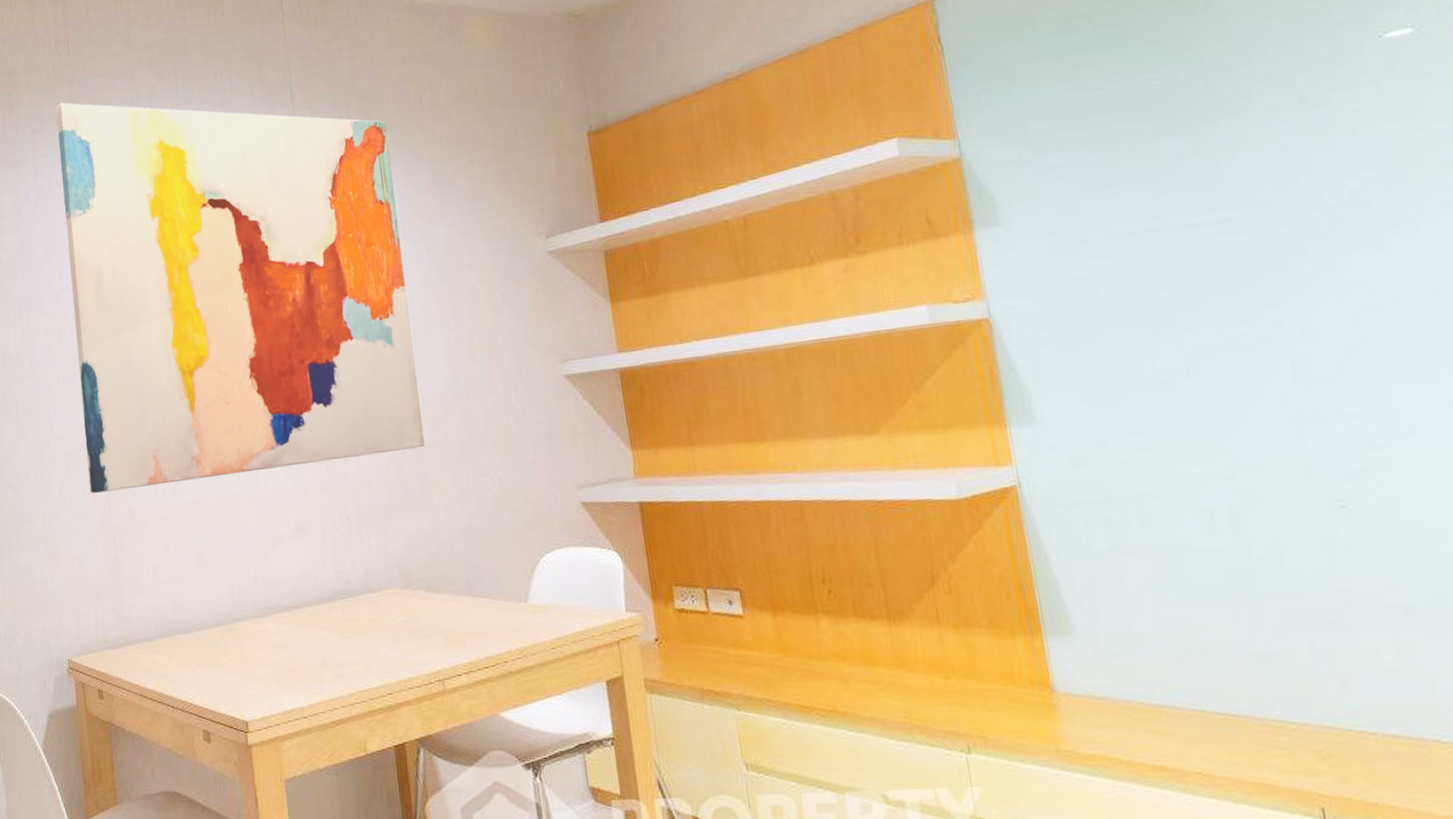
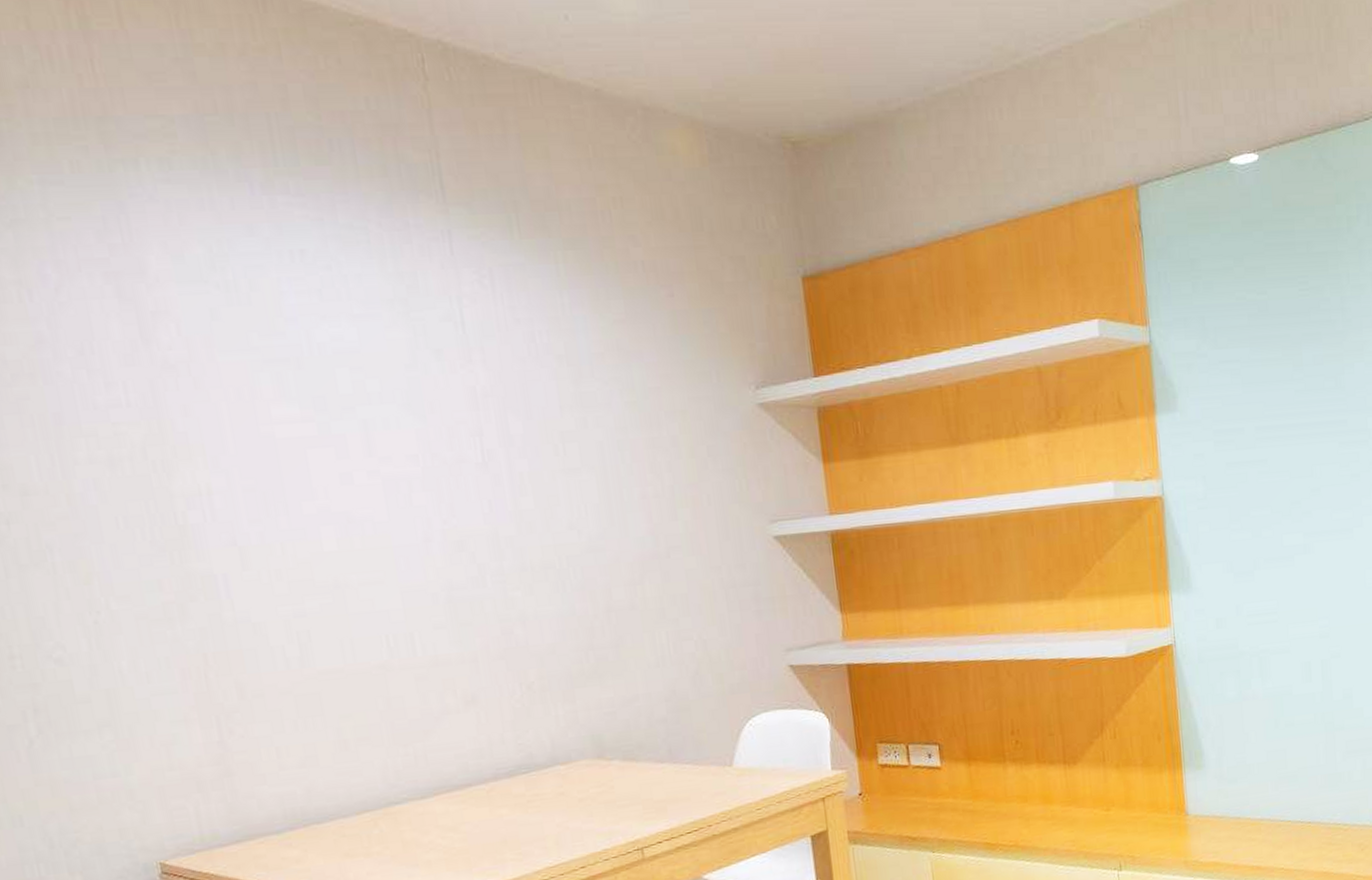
wall art: present [55,102,424,493] -> none [78,147,619,665]

